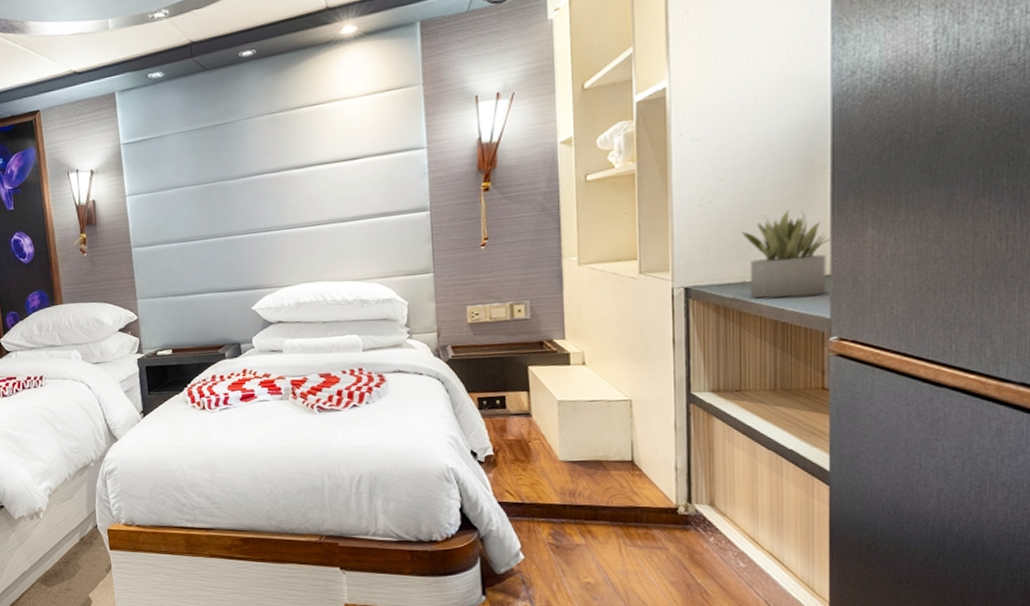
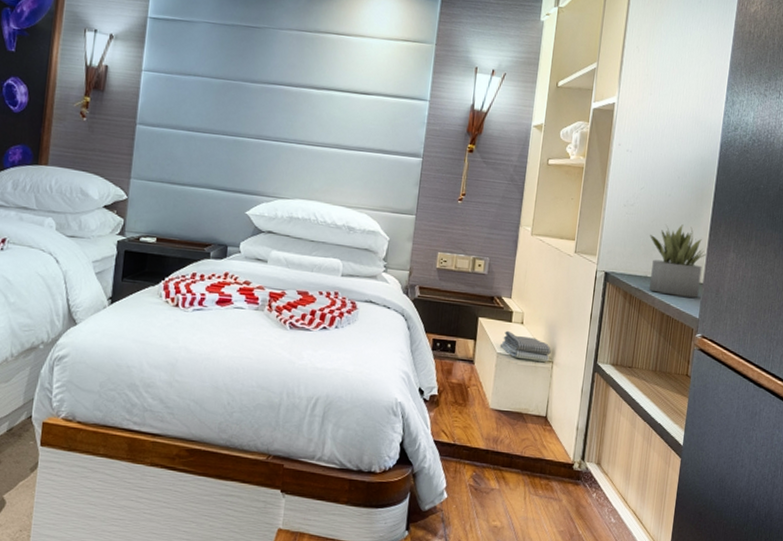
towel: none [559,374,626,404] -> present [499,330,551,362]

